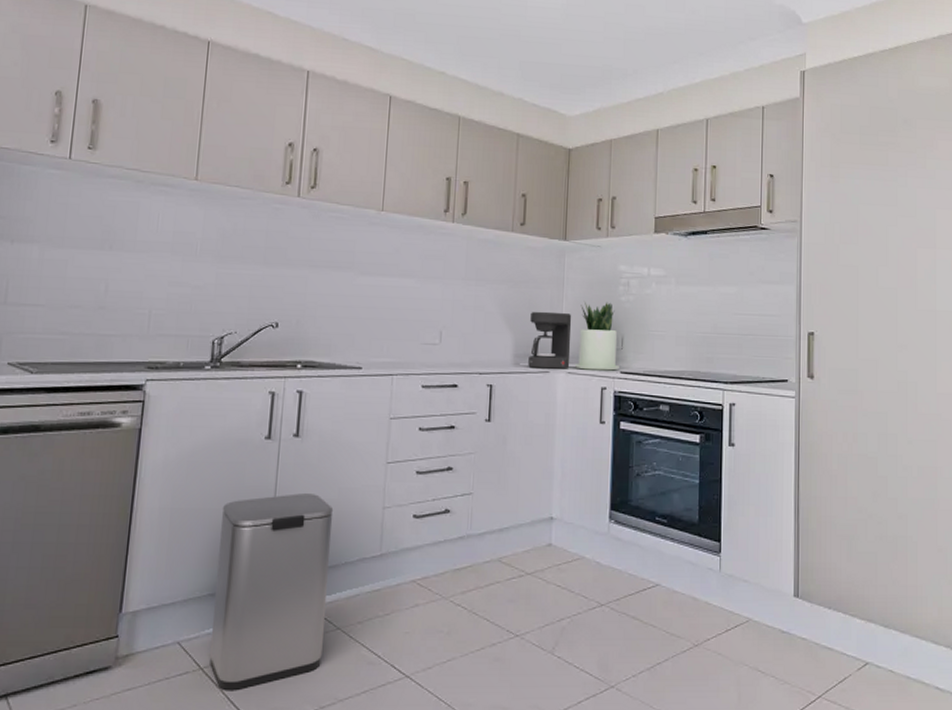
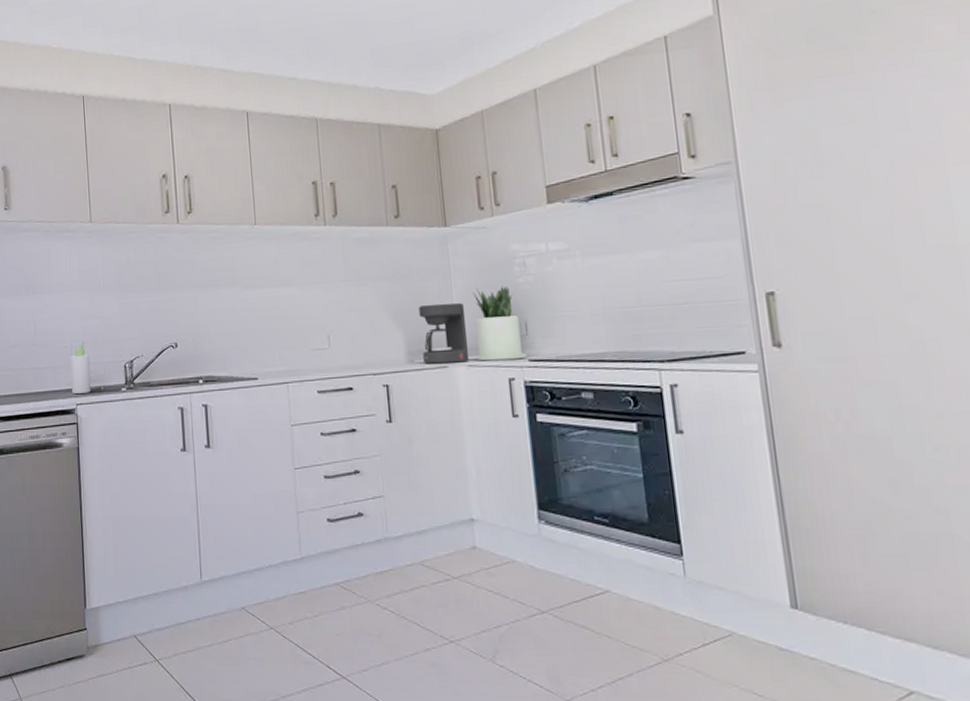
bottle: none [142,309,171,369] -> present [70,341,91,395]
pedal bin: present [209,493,334,691] -> none [153,501,260,682]

